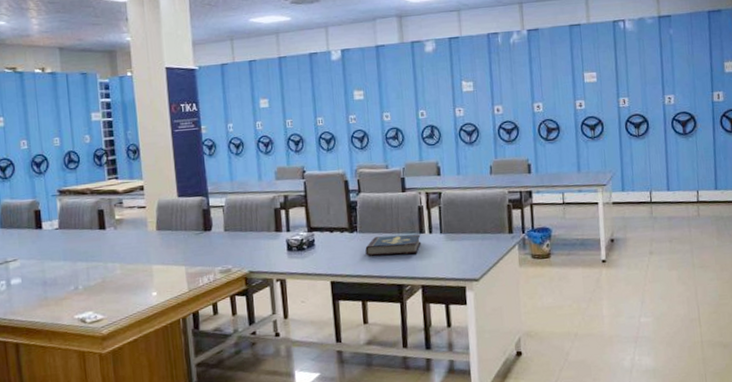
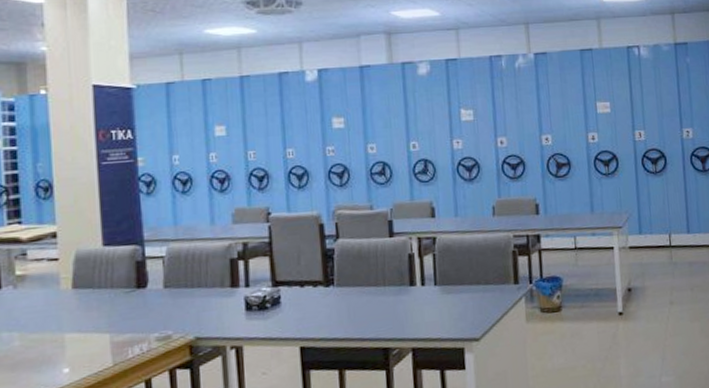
book: present [365,234,422,256] -> none [343,287,412,315]

